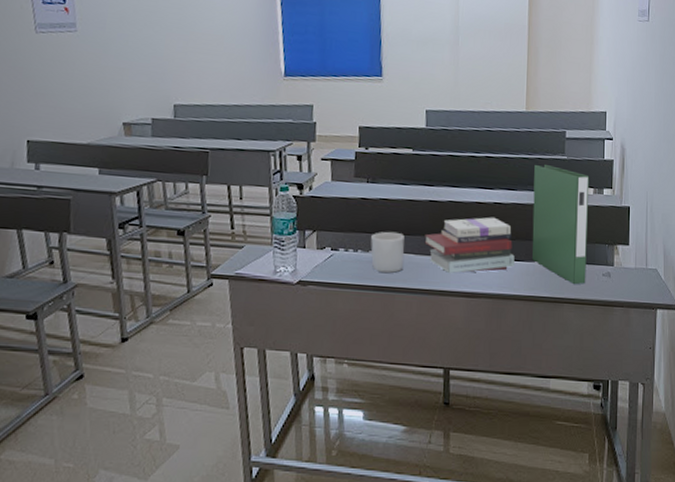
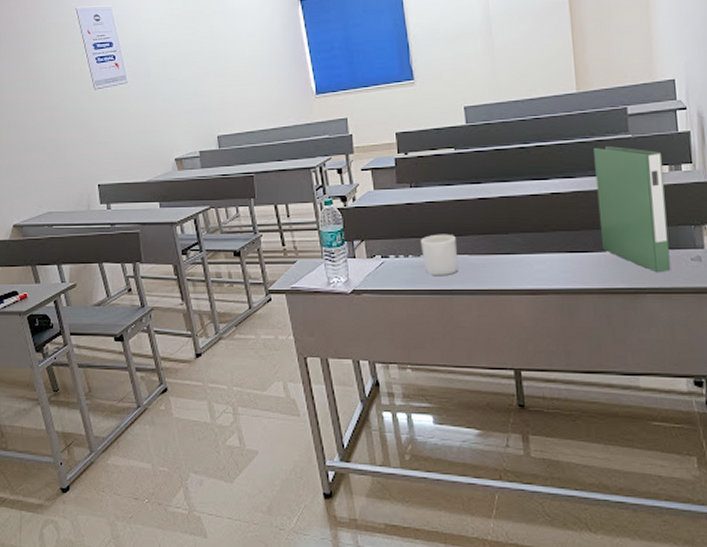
books: present [424,217,515,274] -> none [478,208,582,272]

